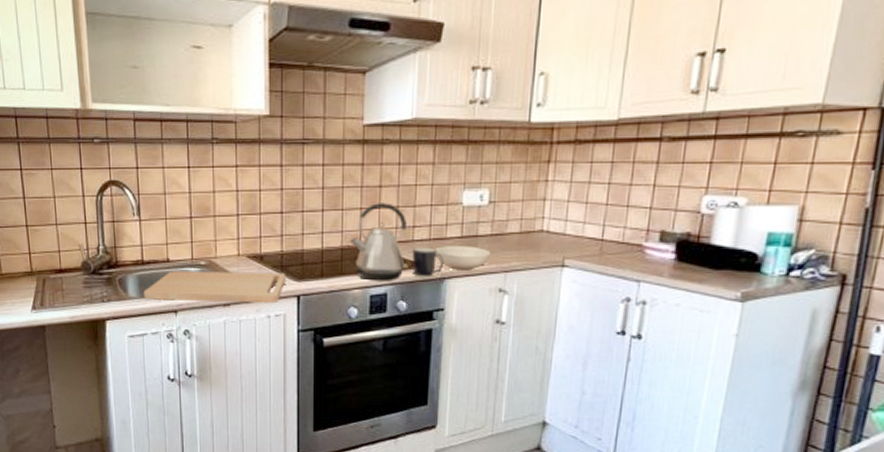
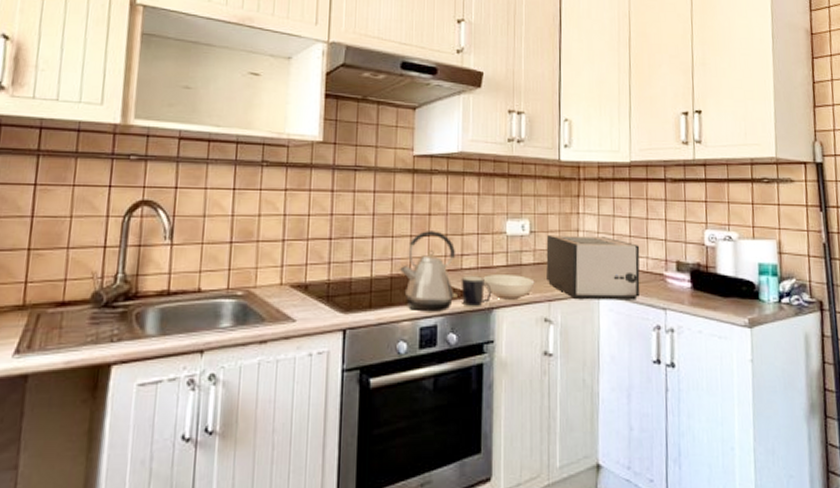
cutting board: present [143,271,286,304] -> none [164,303,332,339]
toaster: none [504,204,617,272] -> present [546,234,640,300]

